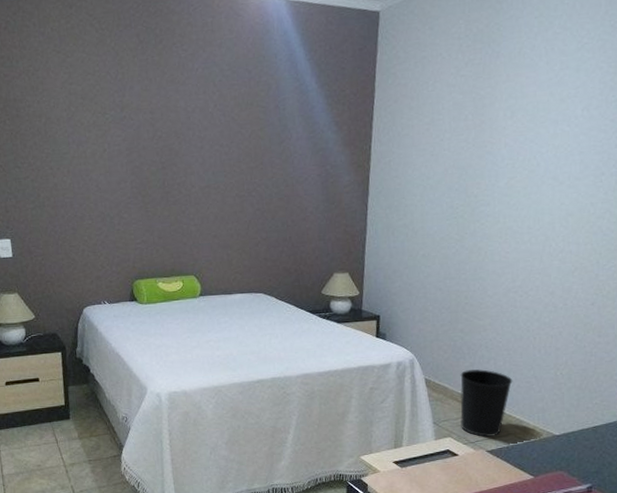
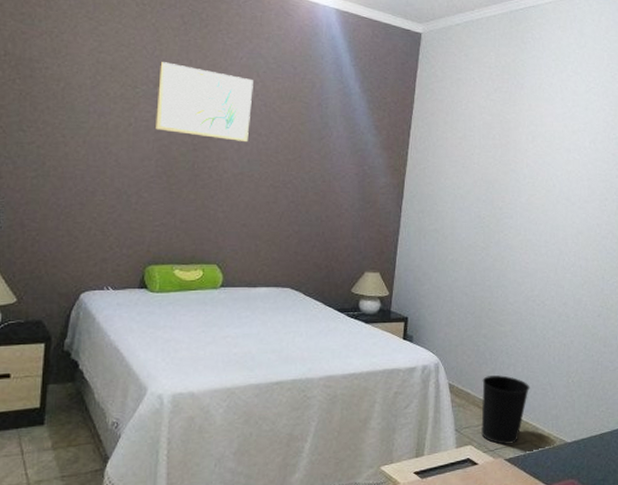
wall art: none [123,84,212,155] -> present [154,62,253,143]

